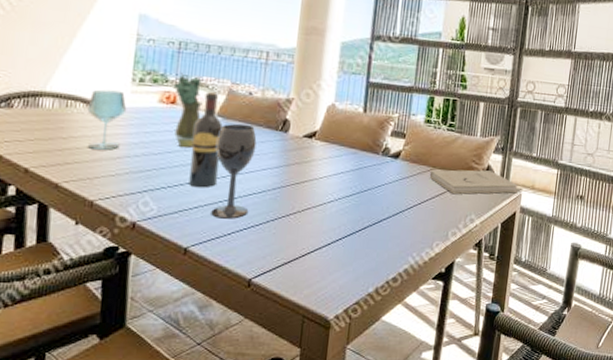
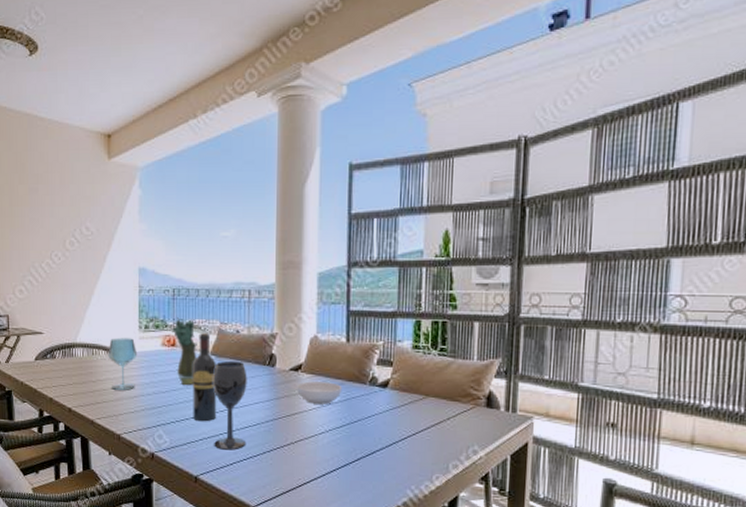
bowl: none [309,149,356,173] -> present [297,381,342,404]
book: present [429,169,518,195] -> none [422,397,528,424]

